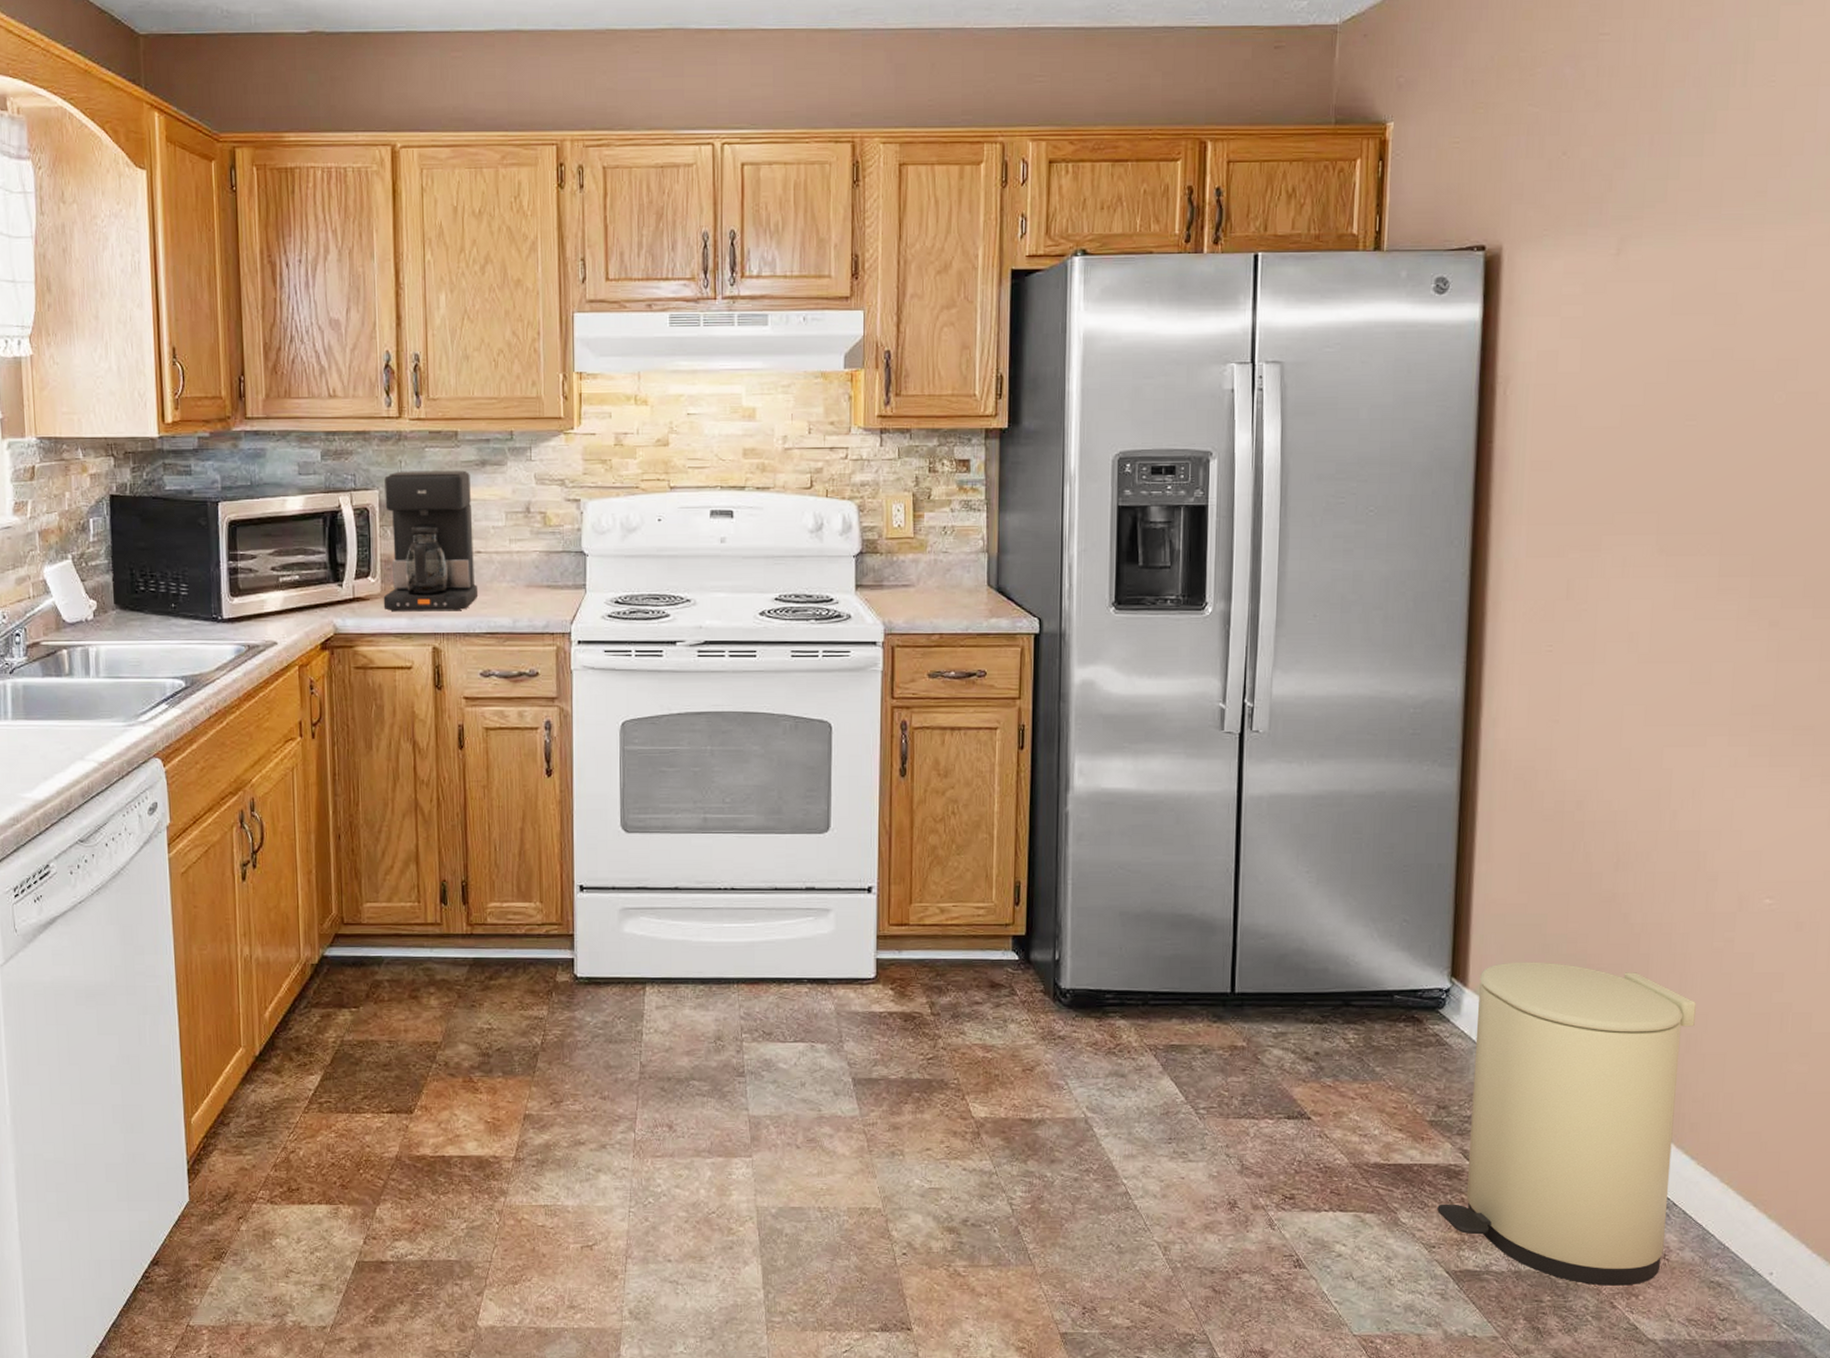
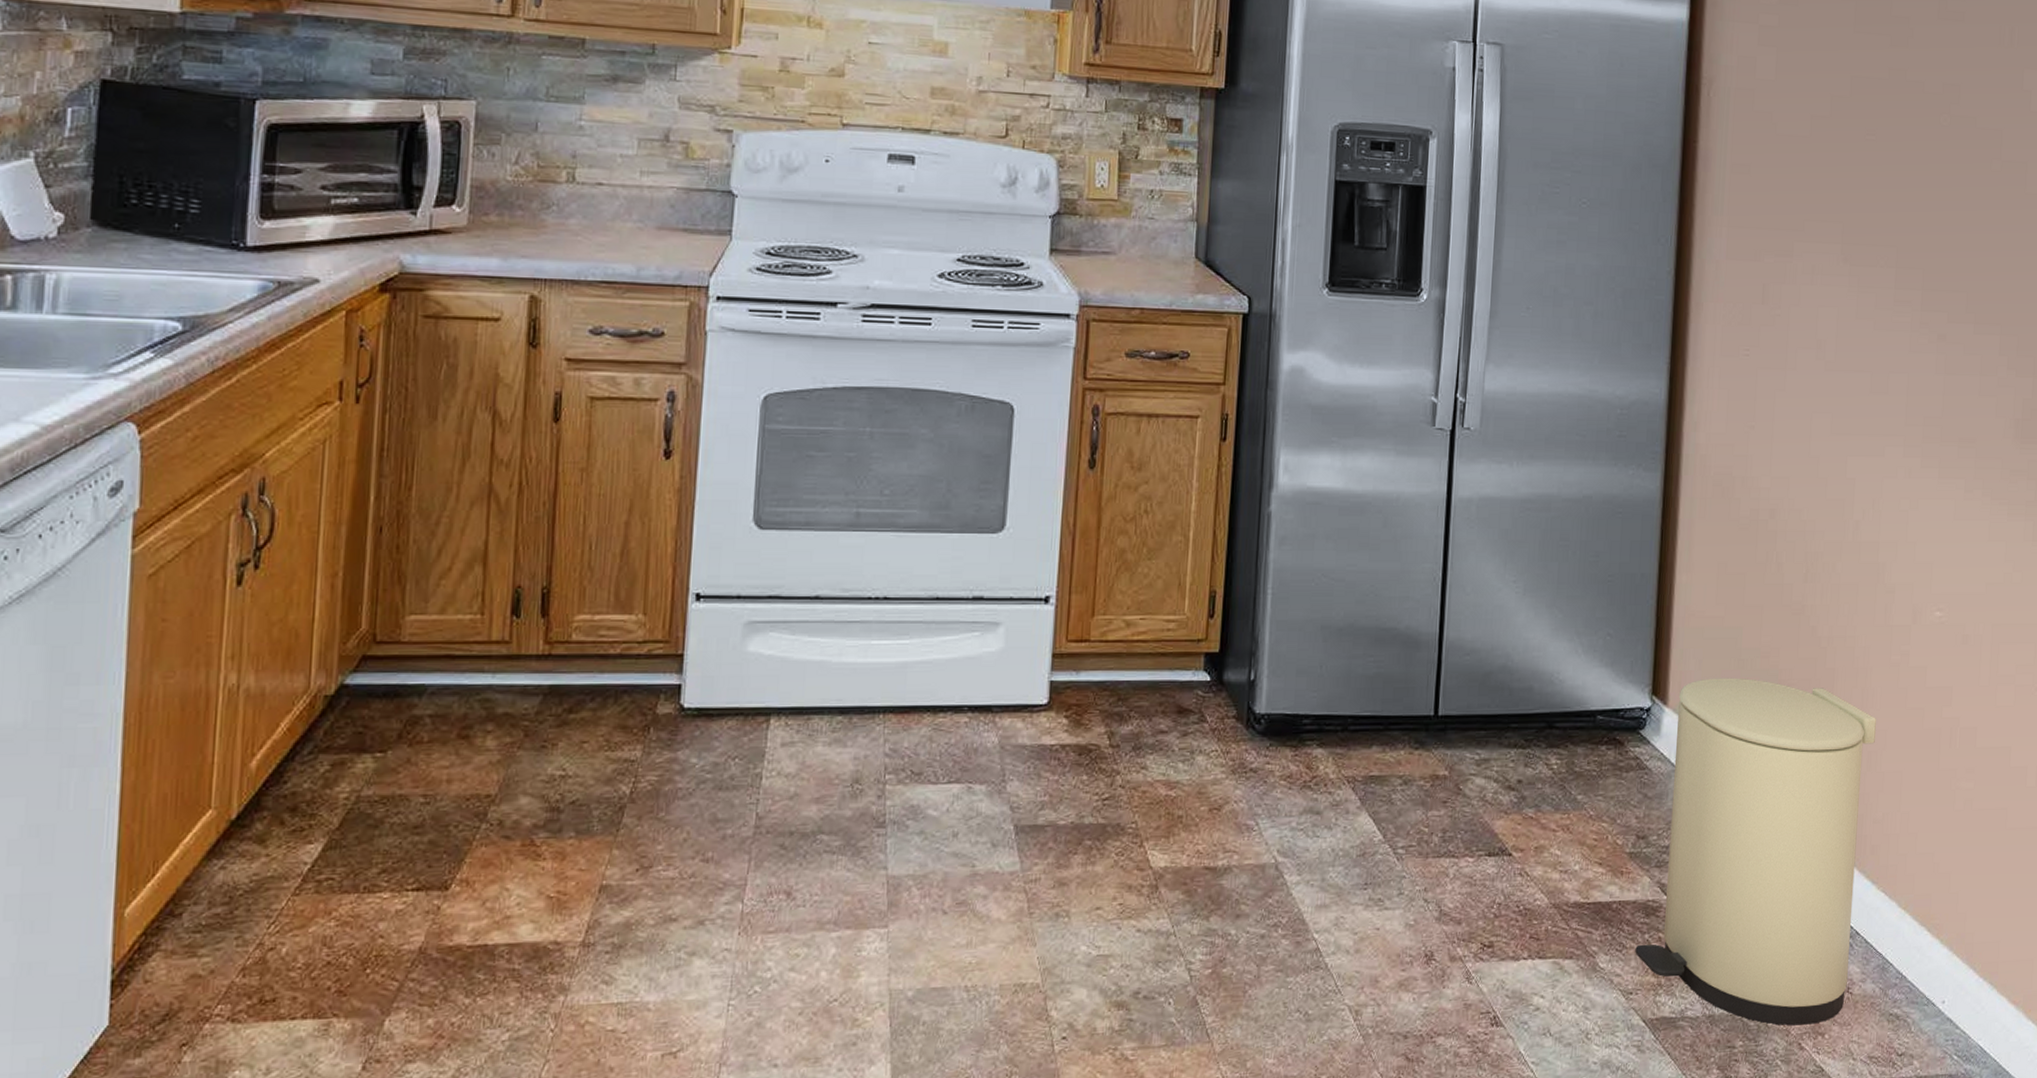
coffee maker: present [383,470,479,611] -> none [469,80,597,252]

